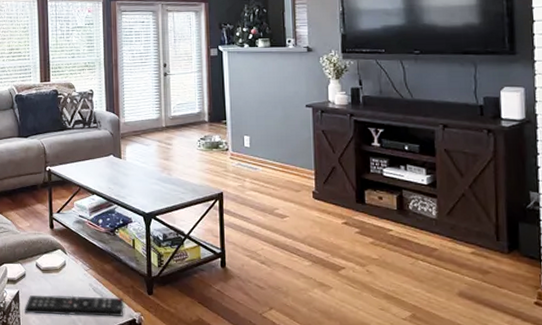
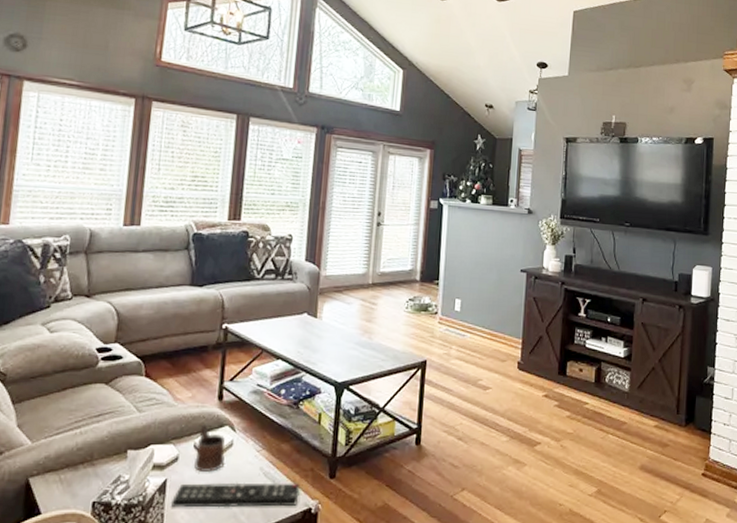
mug: none [37,248,61,287] -> present [193,424,226,473]

